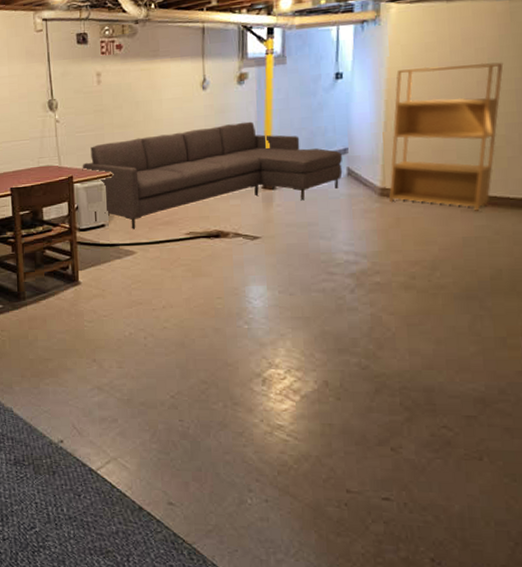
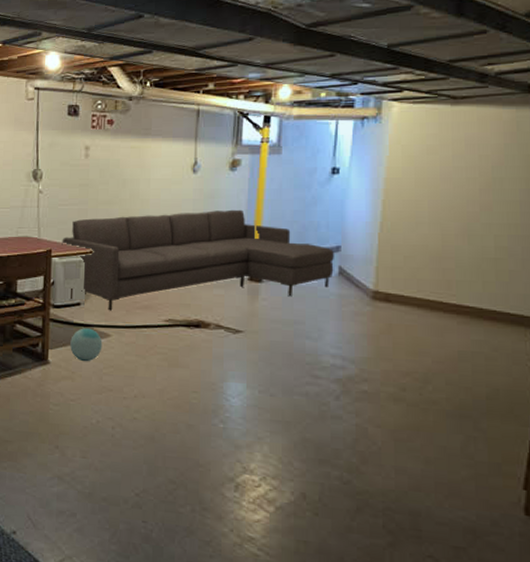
ball: none [98,247,129,280] -> present [70,328,103,362]
bookshelf: present [389,62,504,211] -> none [382,169,508,325]

